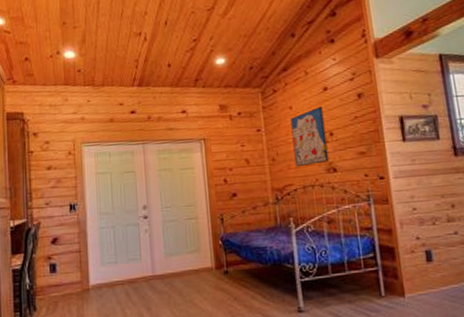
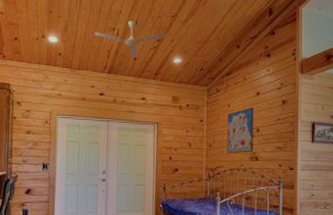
ceiling fan: none [115,21,204,65] -> present [92,21,167,58]

